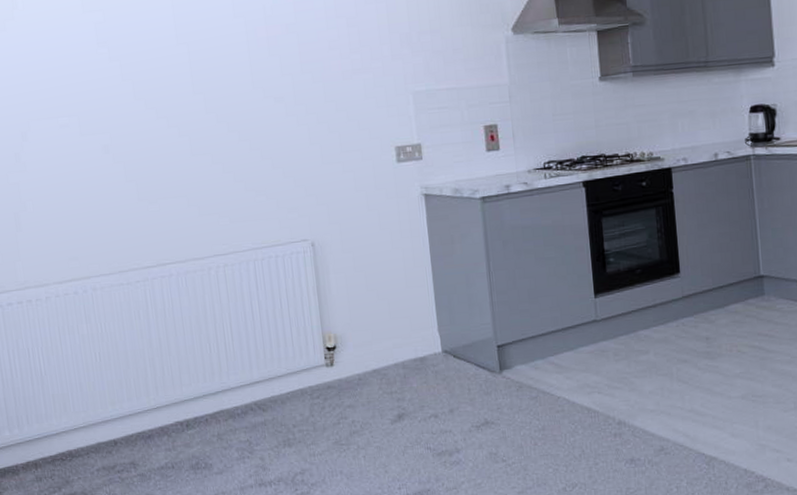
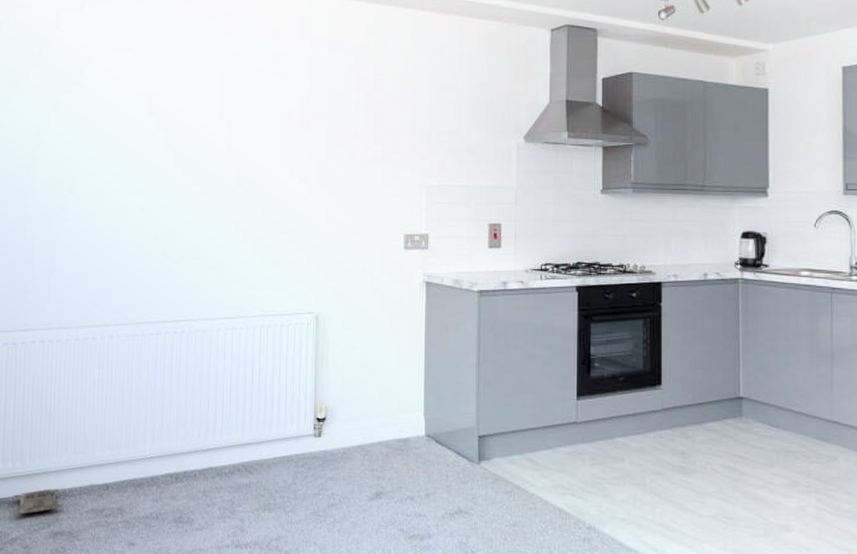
bag: none [16,451,72,482] -> present [13,488,63,515]

